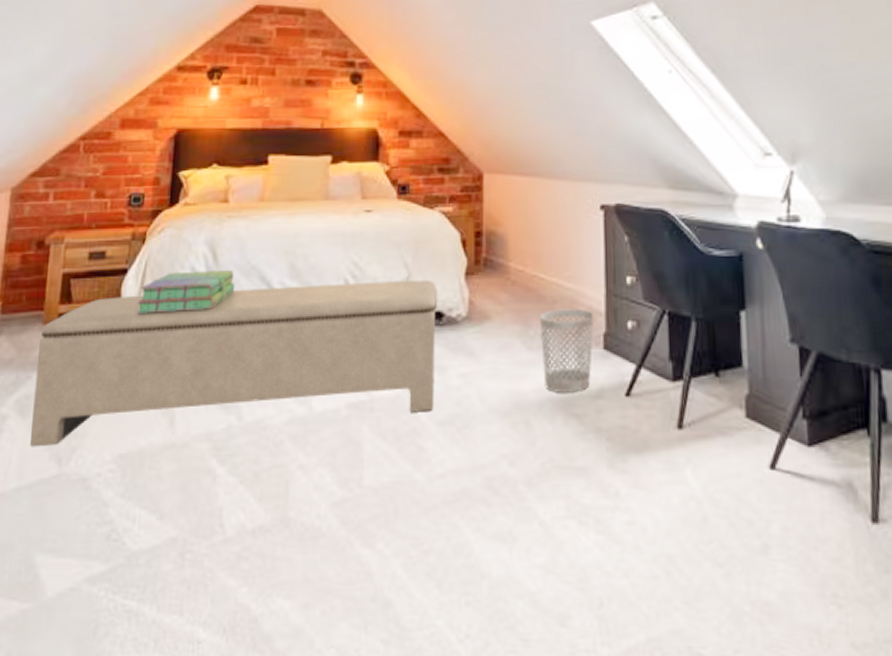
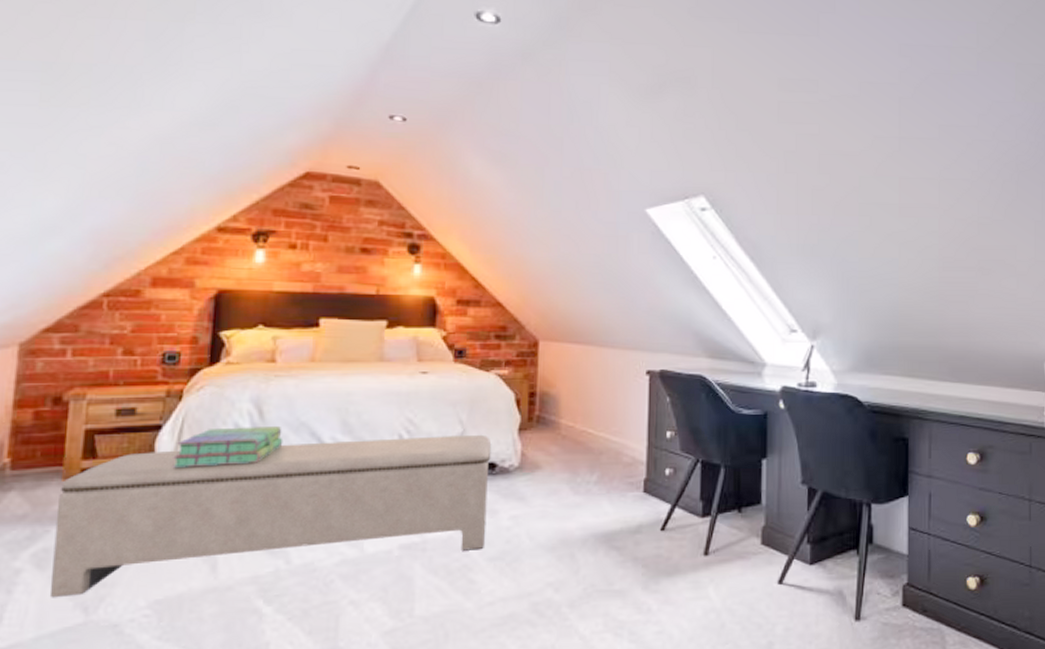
wastebasket: present [539,308,595,393] -> none [586,458,637,530]

